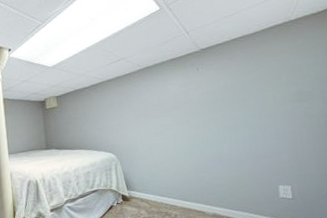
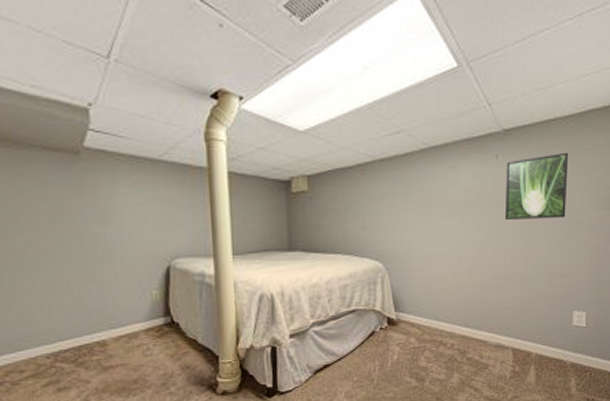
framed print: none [206,60,262,116] -> present [506,152,569,220]

